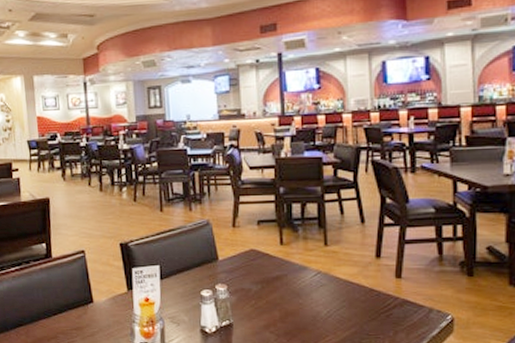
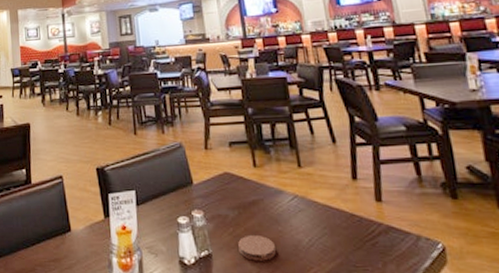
coaster: none [259,306,294,330] -> present [238,234,276,261]

